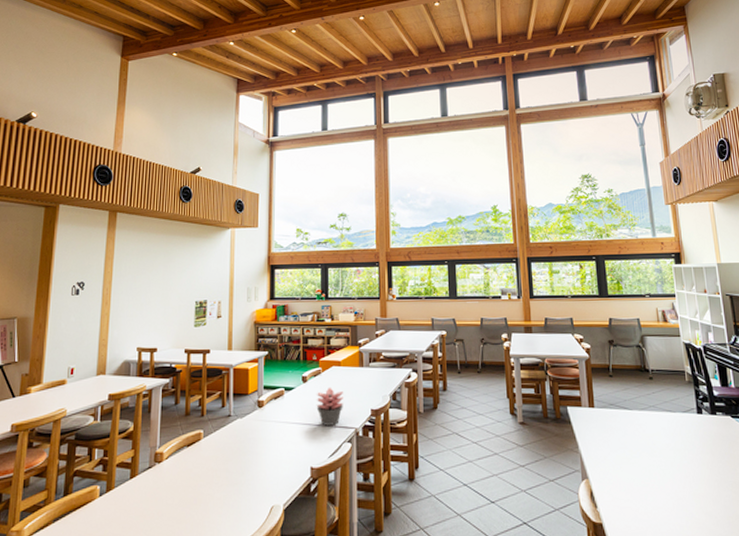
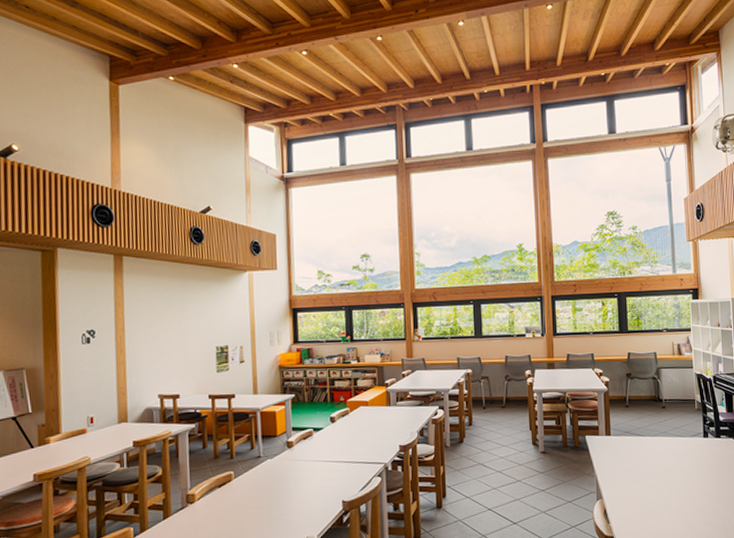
succulent plant: present [316,387,344,426] -> none [345,426,373,462]

